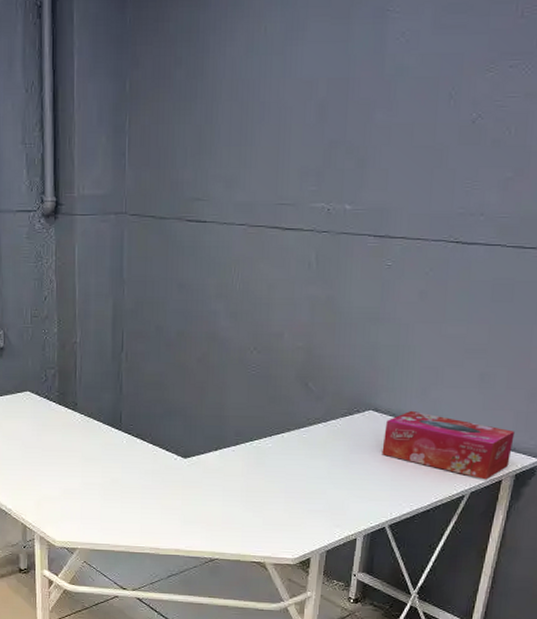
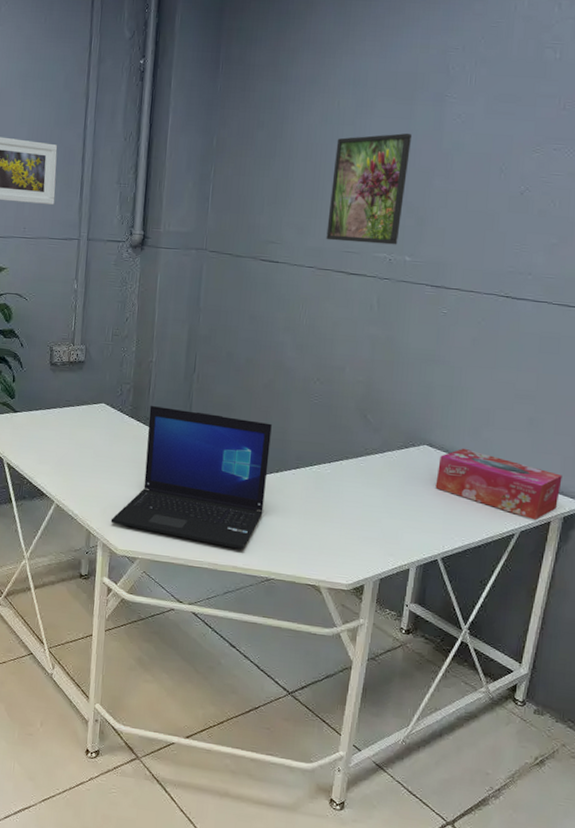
laptop: none [46,389,208,533] -> present [110,405,272,551]
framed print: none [257,59,349,192] -> present [326,133,411,245]

